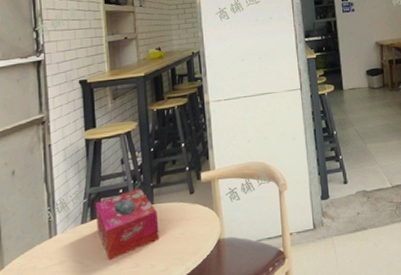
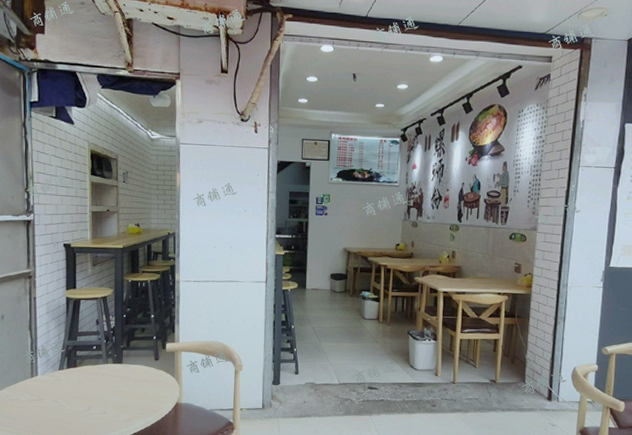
tissue box: present [95,188,159,261] -> none [71,347,126,405]

